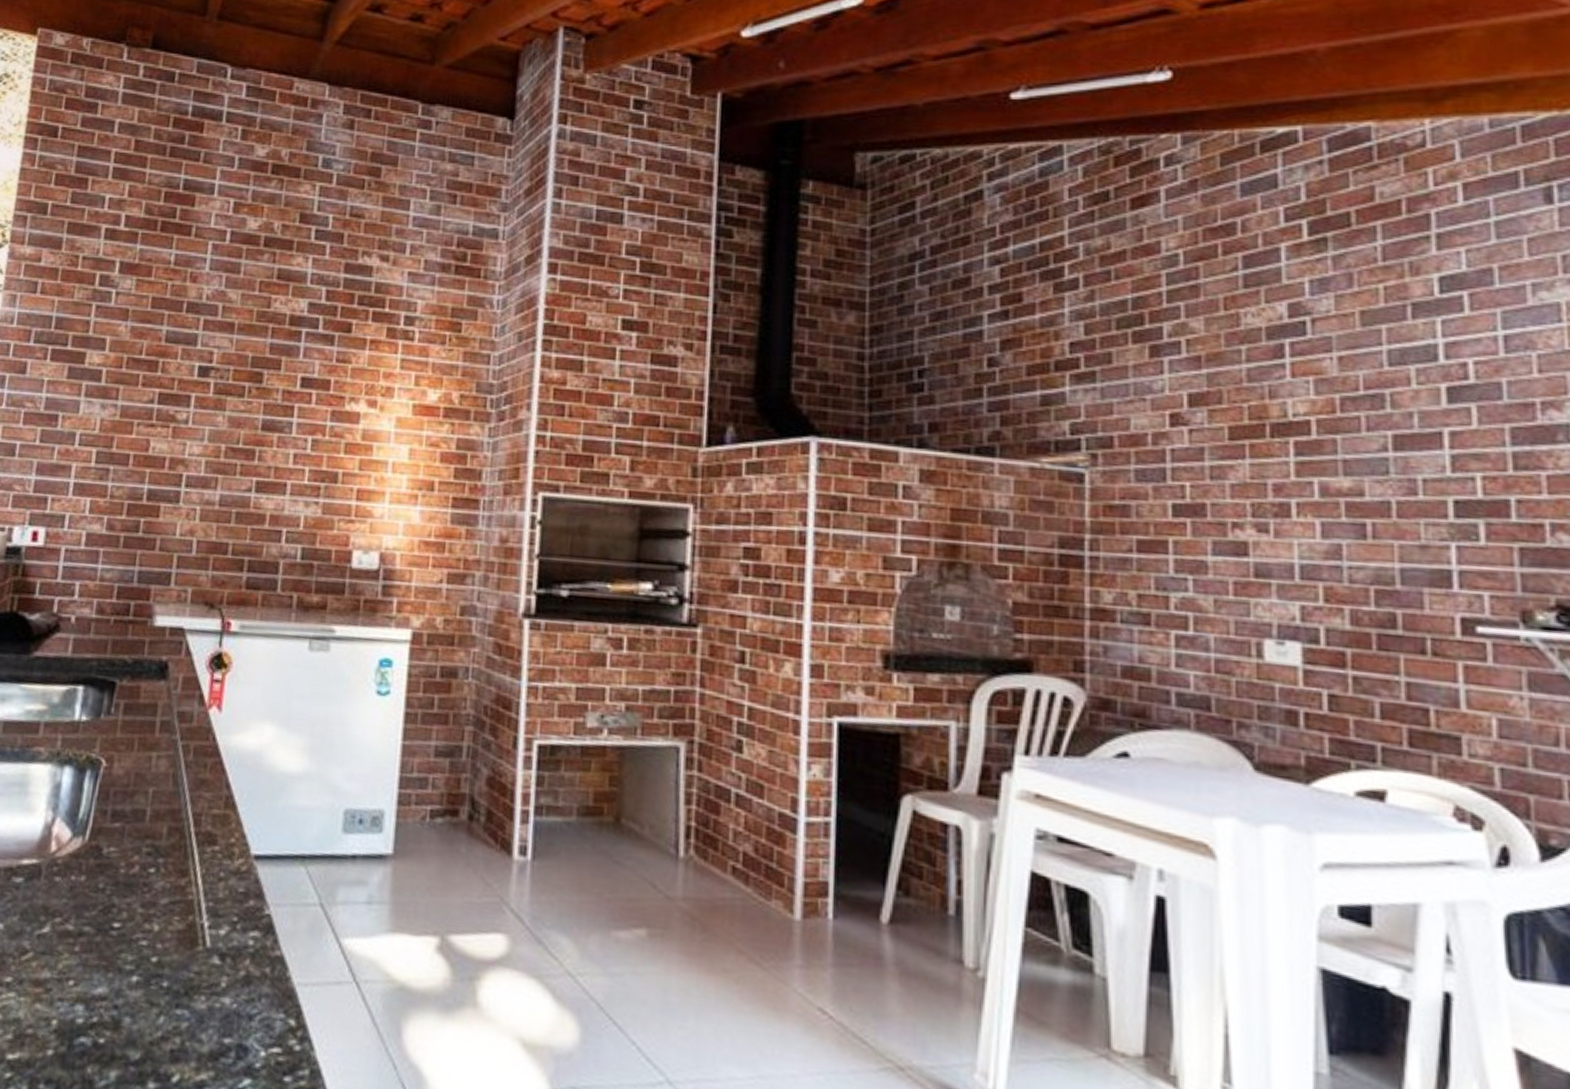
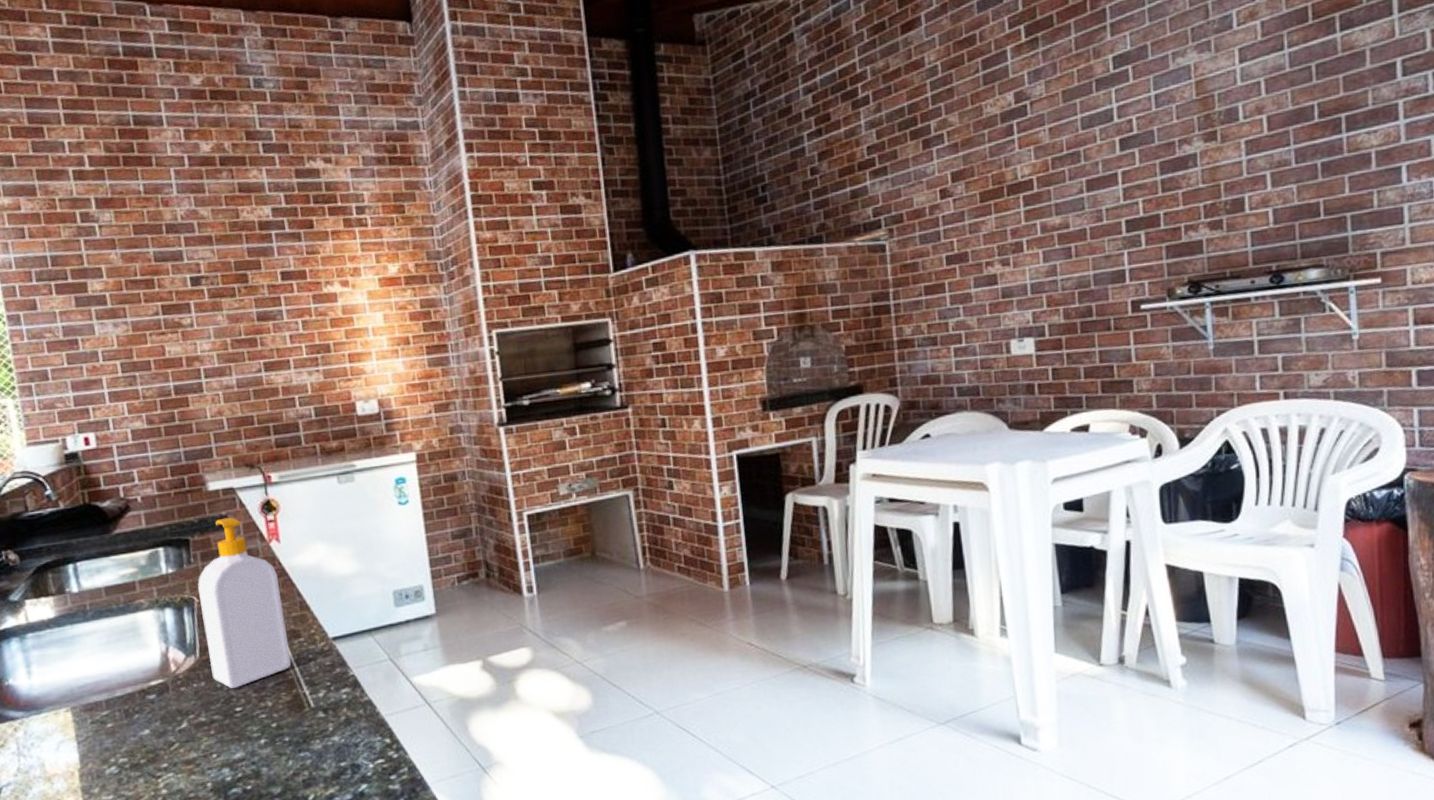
soap bottle: none [97,664,209,895] -> present [197,517,292,688]

